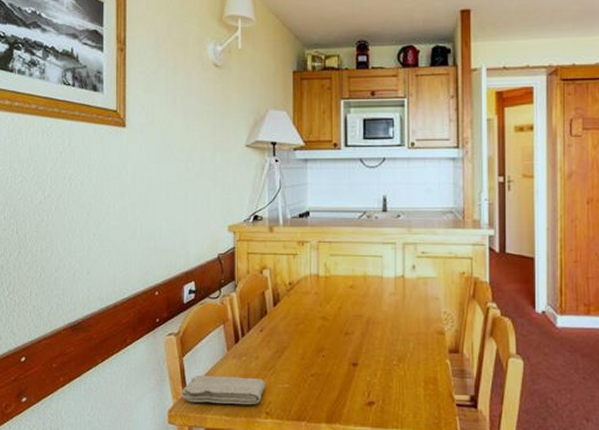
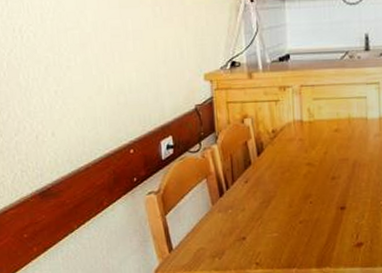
washcloth: present [181,375,265,405] -> none [166,230,254,260]

